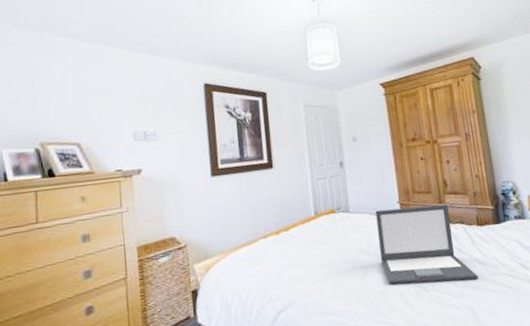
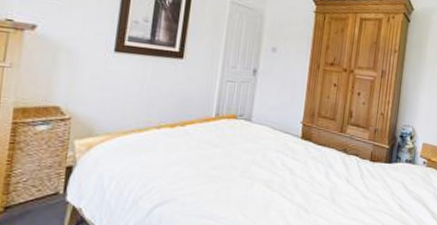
laptop: present [375,204,479,285] -> none [270,125,359,211]

